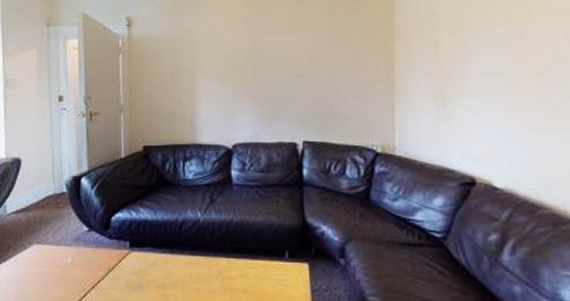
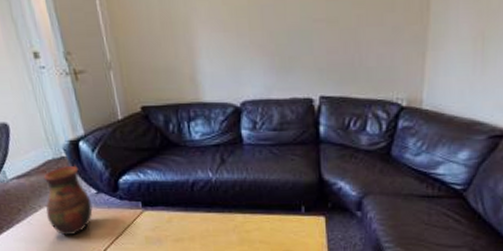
vase: none [34,201,81,278] -> present [43,165,93,236]

